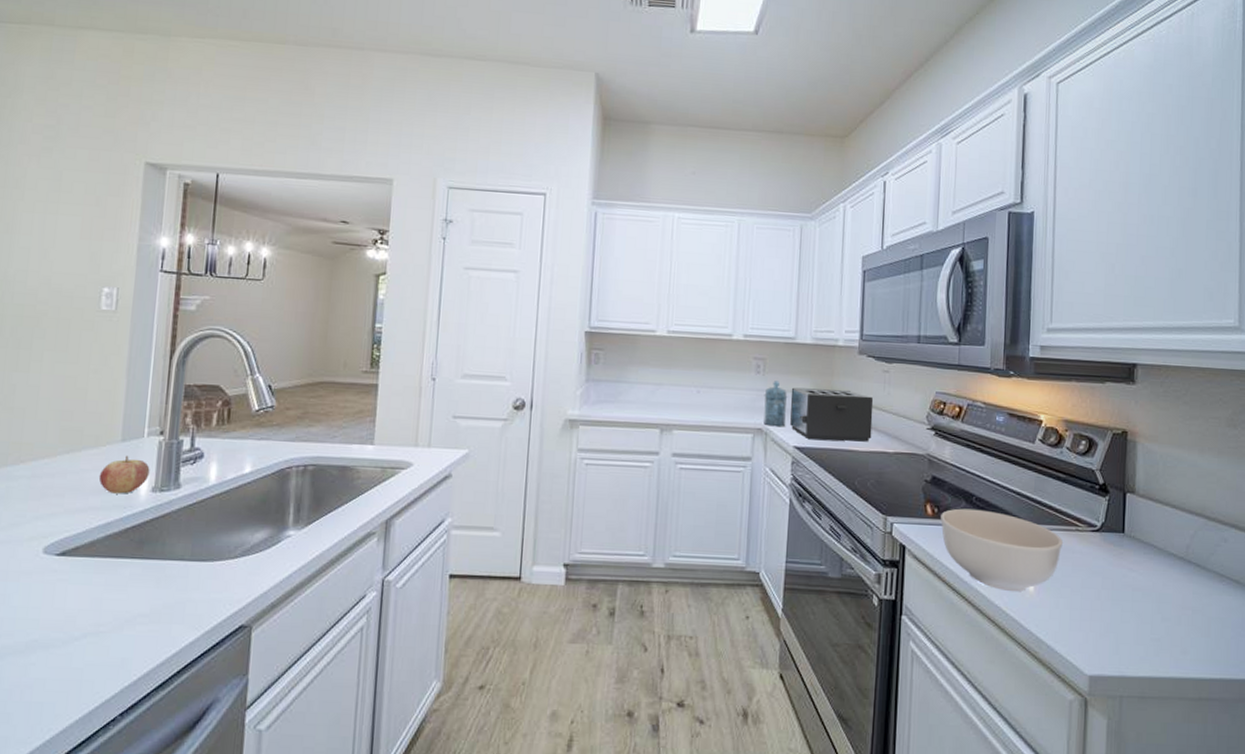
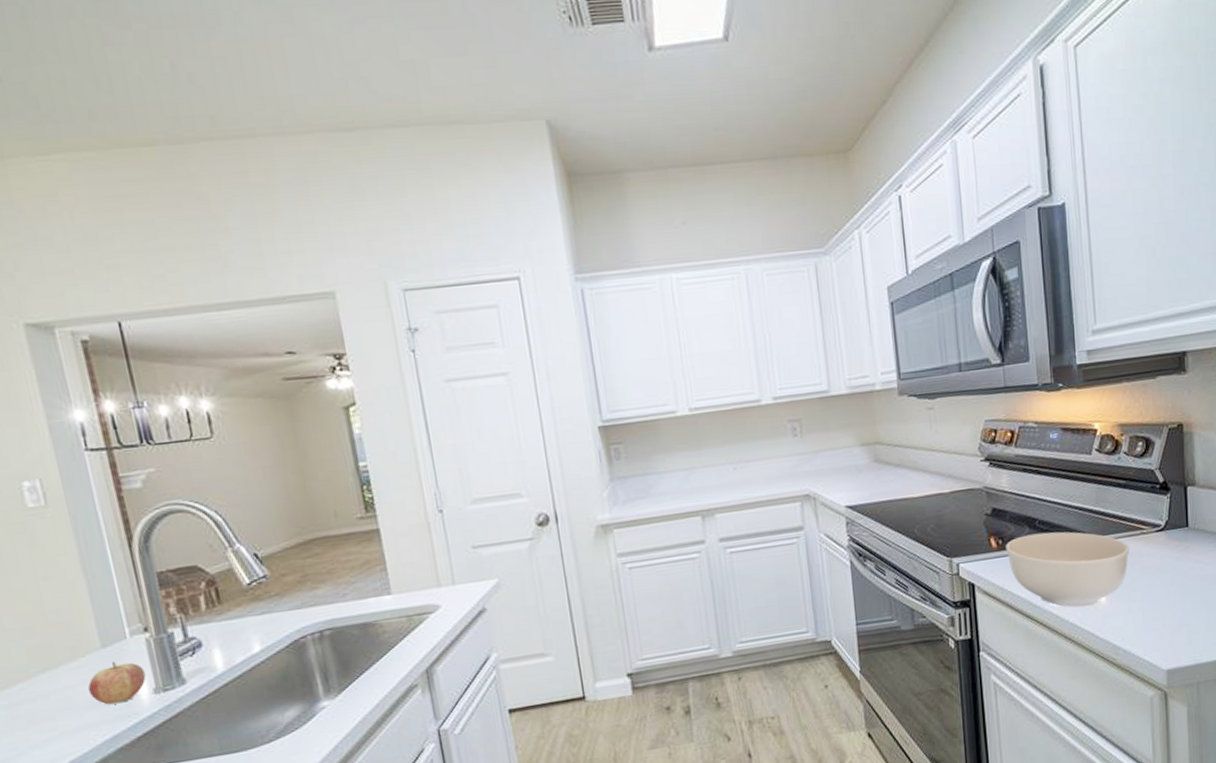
canister: present [764,381,788,427] -> none [805,440,834,490]
toaster: present [790,387,874,442] -> none [833,435,925,495]

